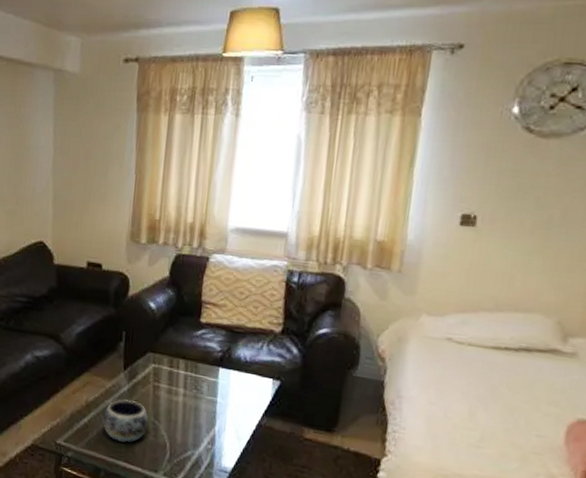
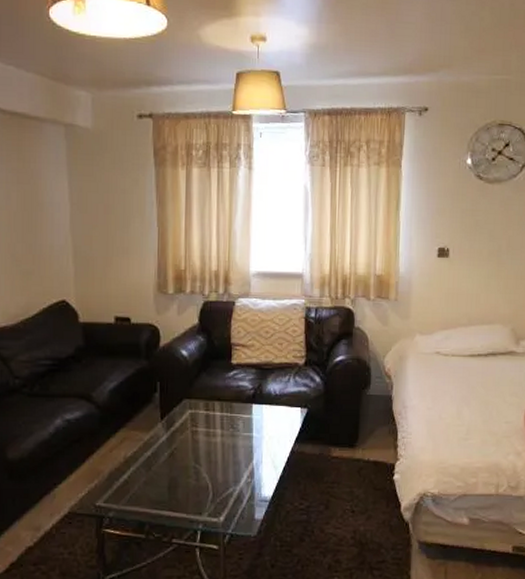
decorative bowl: present [102,399,149,443] -> none [142,448,190,492]

